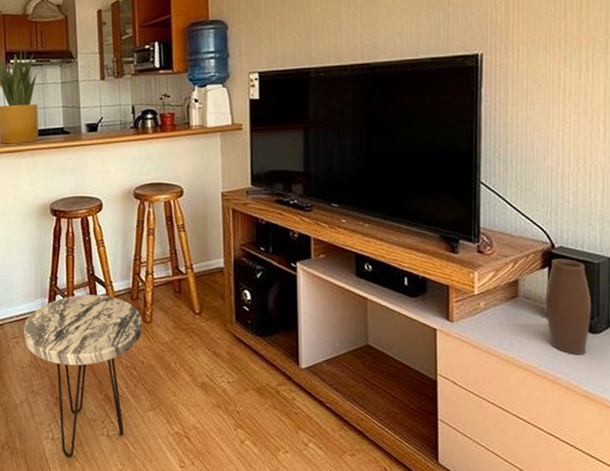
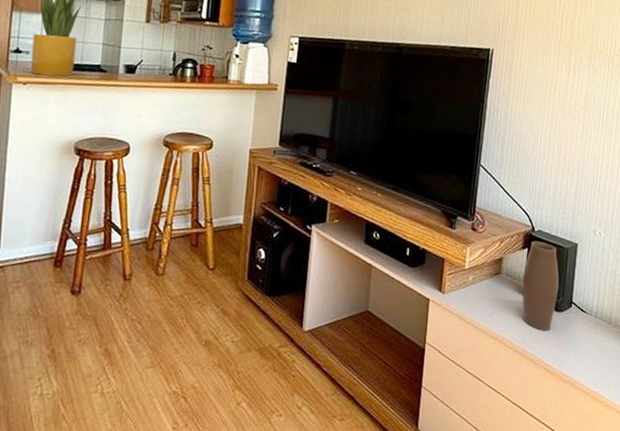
side table: present [24,295,143,458] -> none [25,240,155,416]

